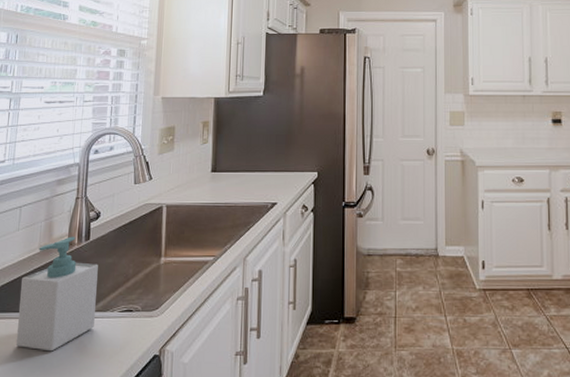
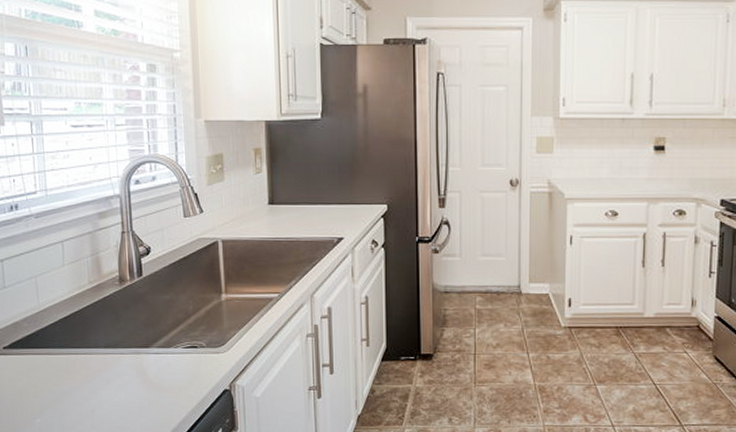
soap bottle: present [16,236,98,352] -> none [75,272,159,386]

